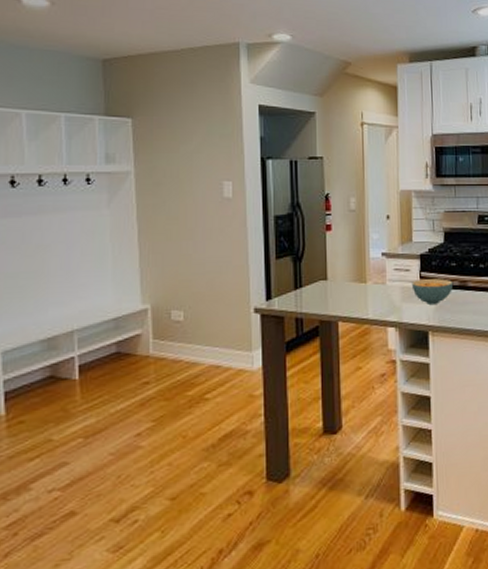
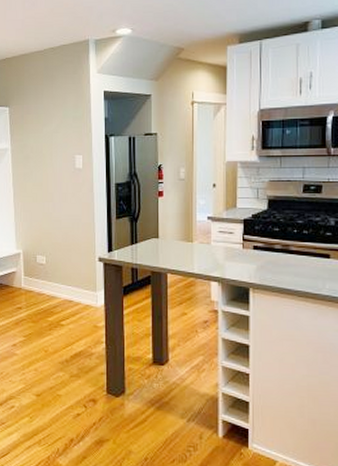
cereal bowl: present [411,279,454,304] -> none [234,242,276,264]

